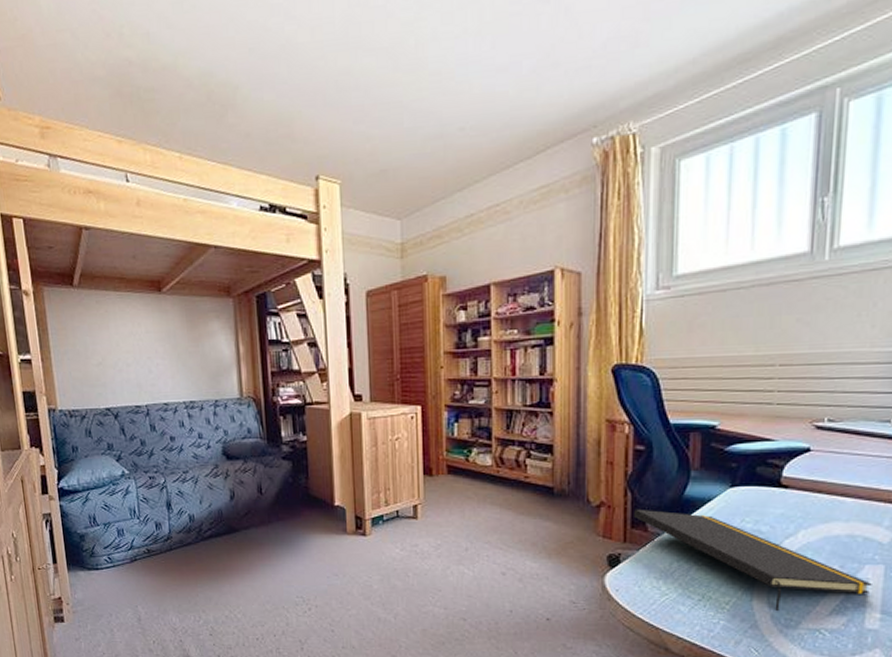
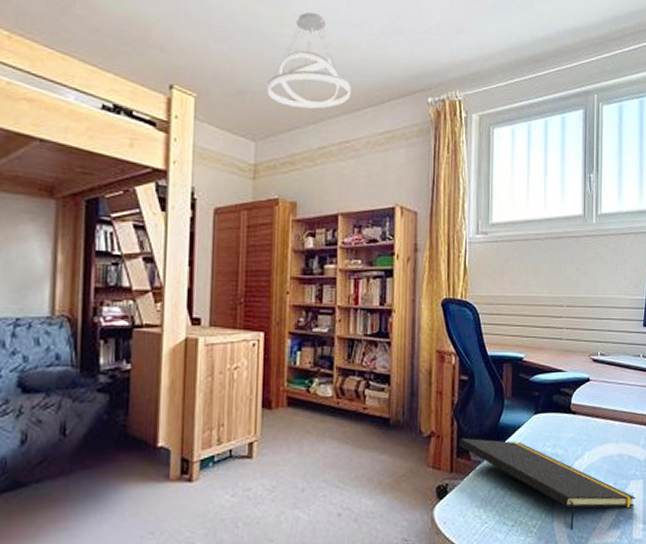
pendant light: none [409,66,499,177] -> present [268,12,351,109]

